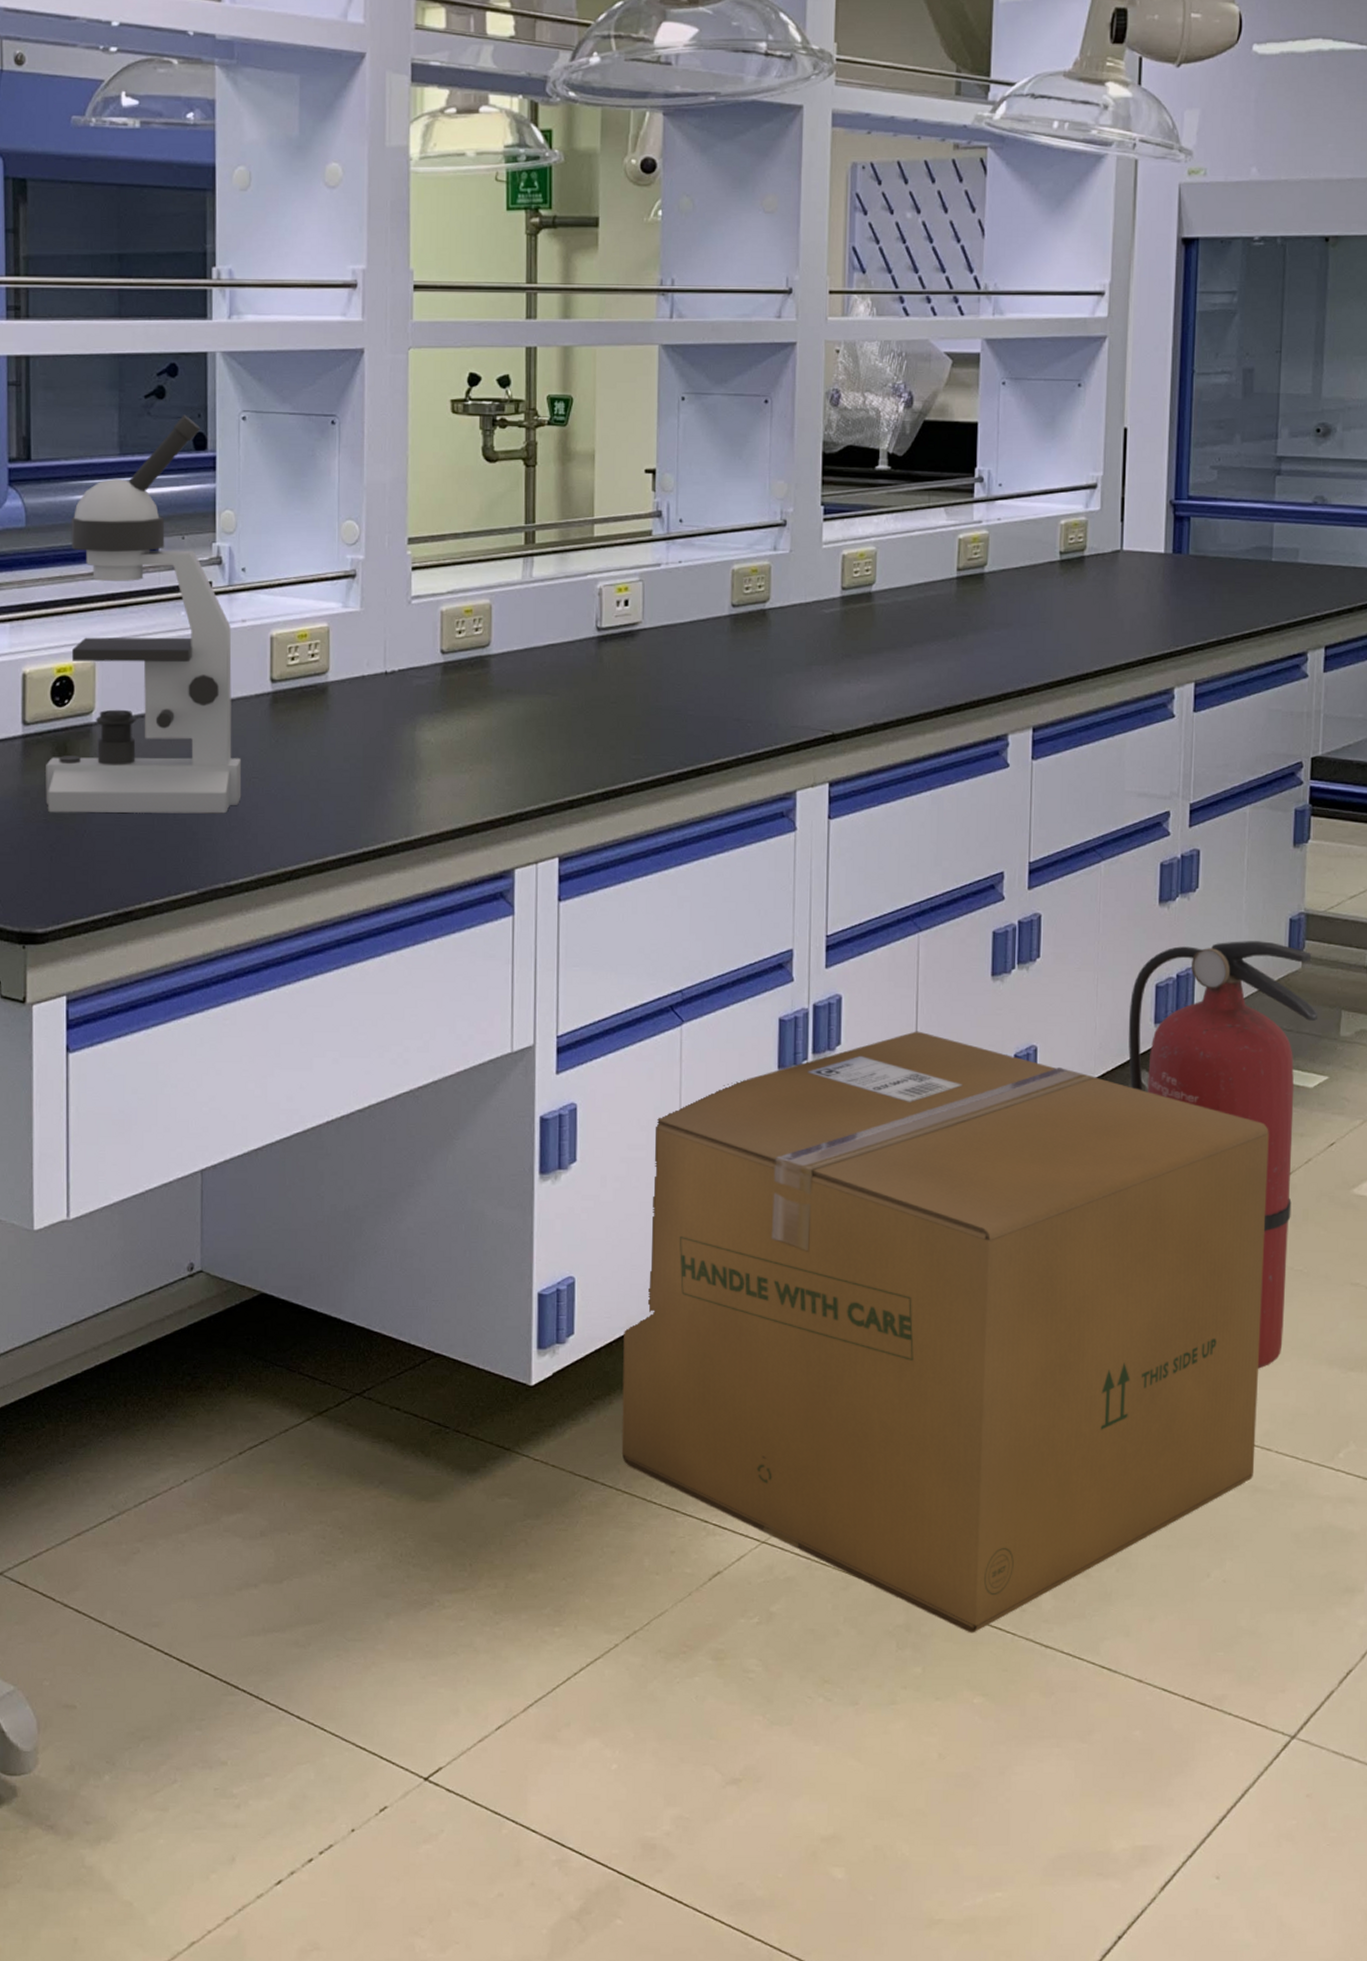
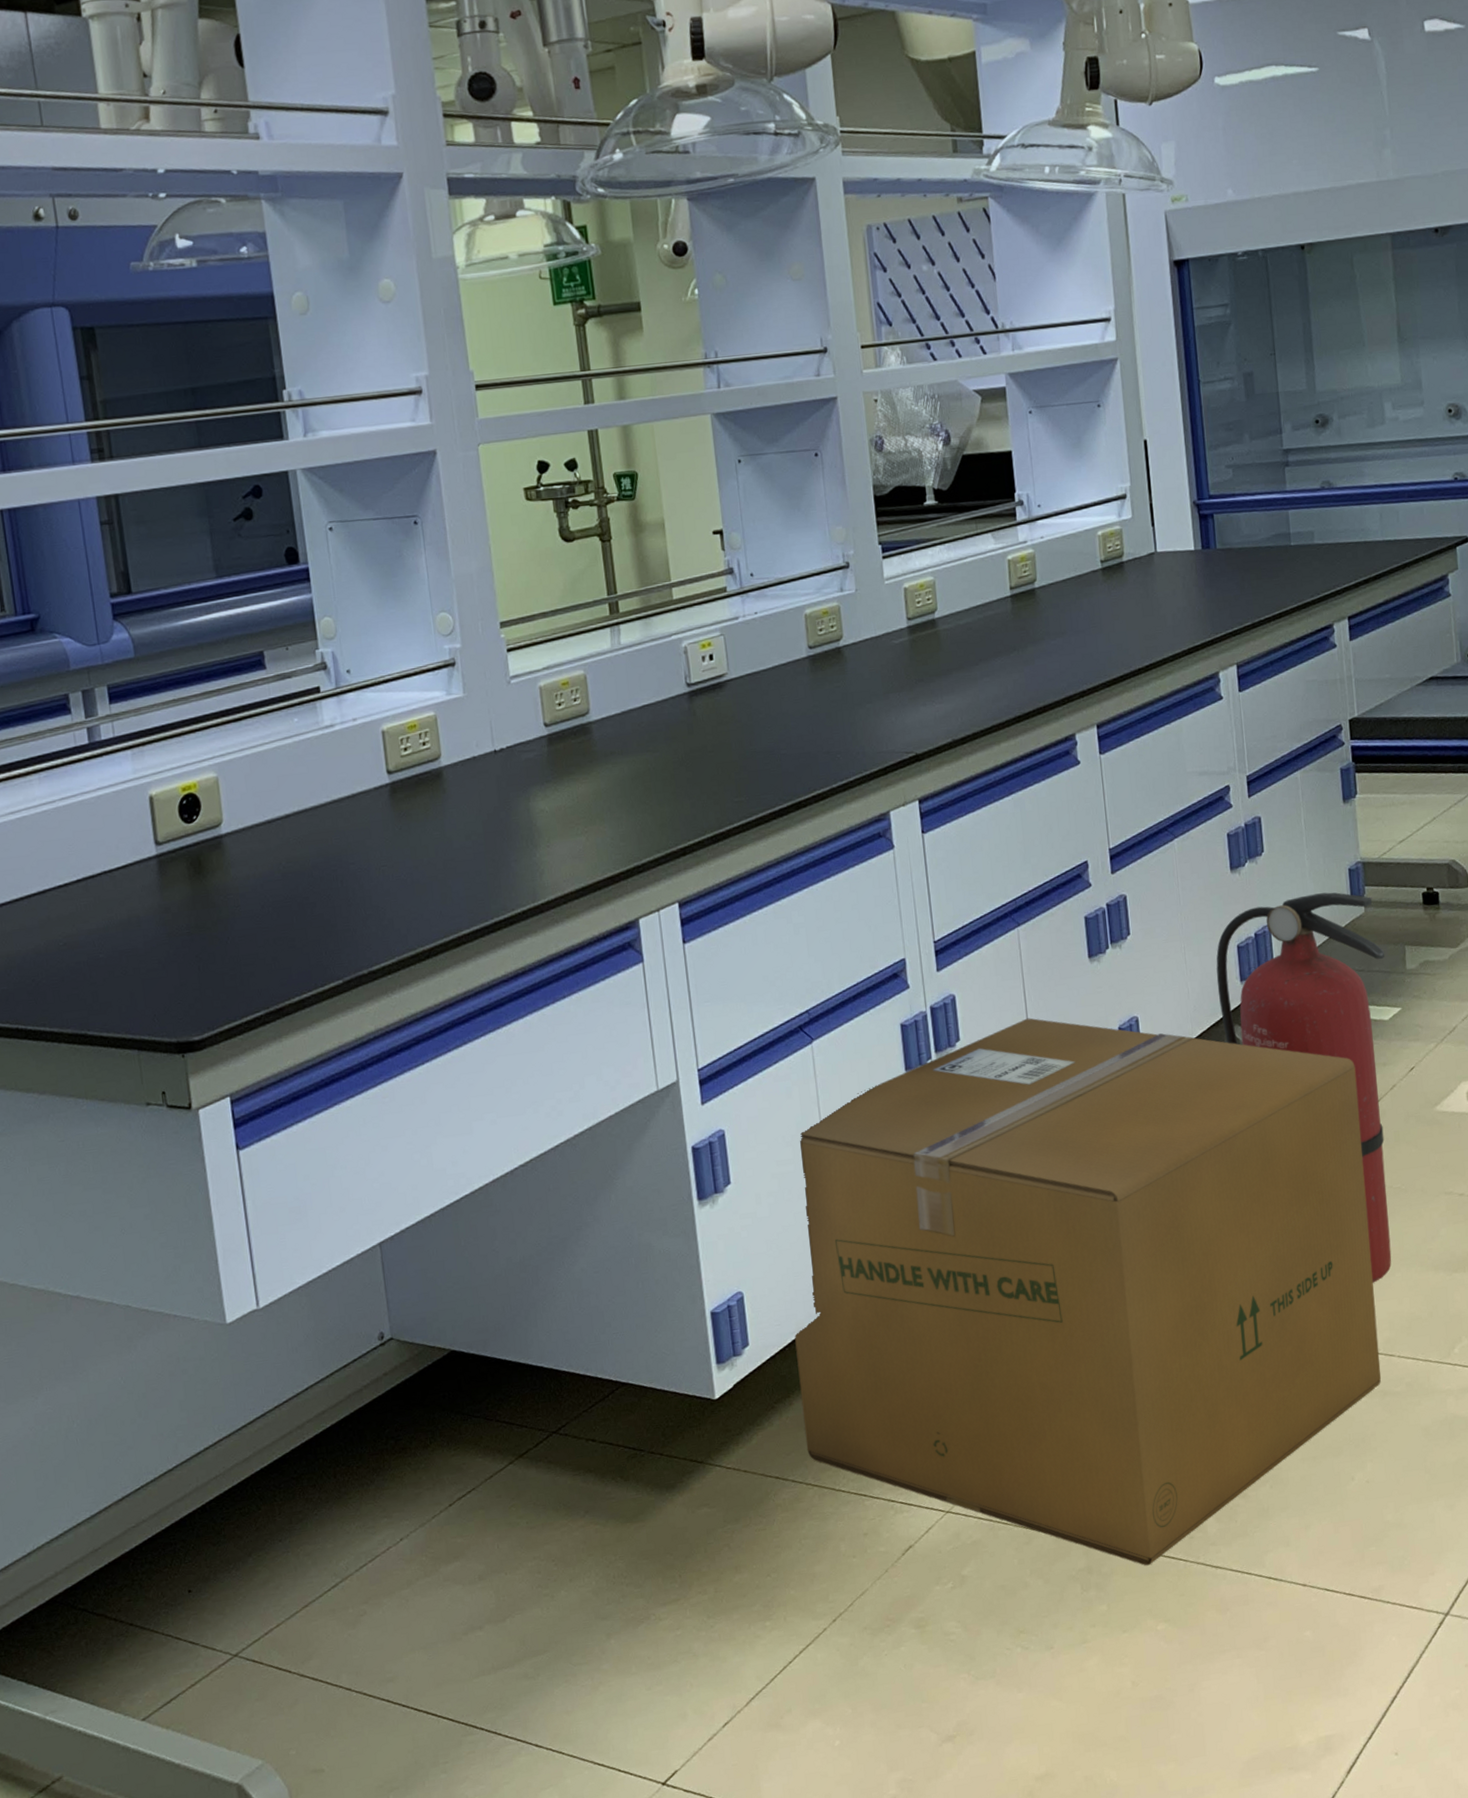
microscope: present [46,414,242,814] -> none [177,532,374,925]

